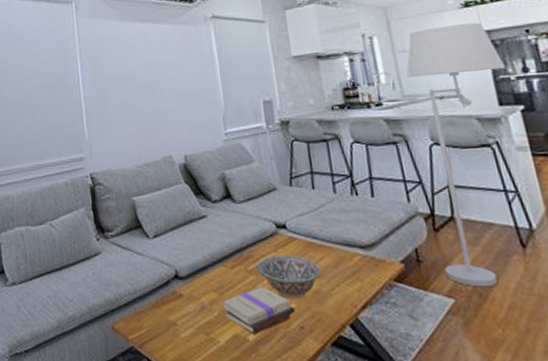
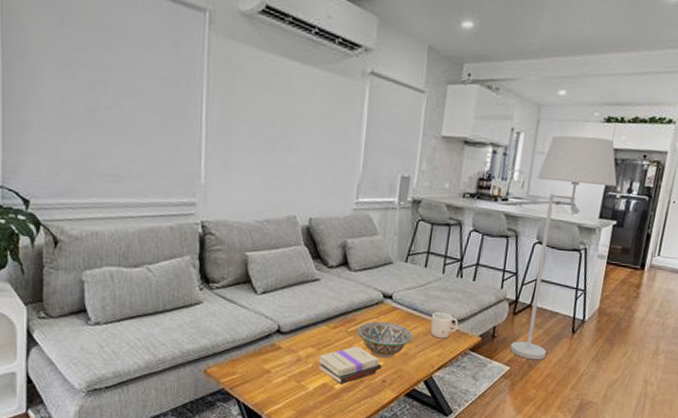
mug: none [335,238,371,270] -> present [430,312,459,339]

